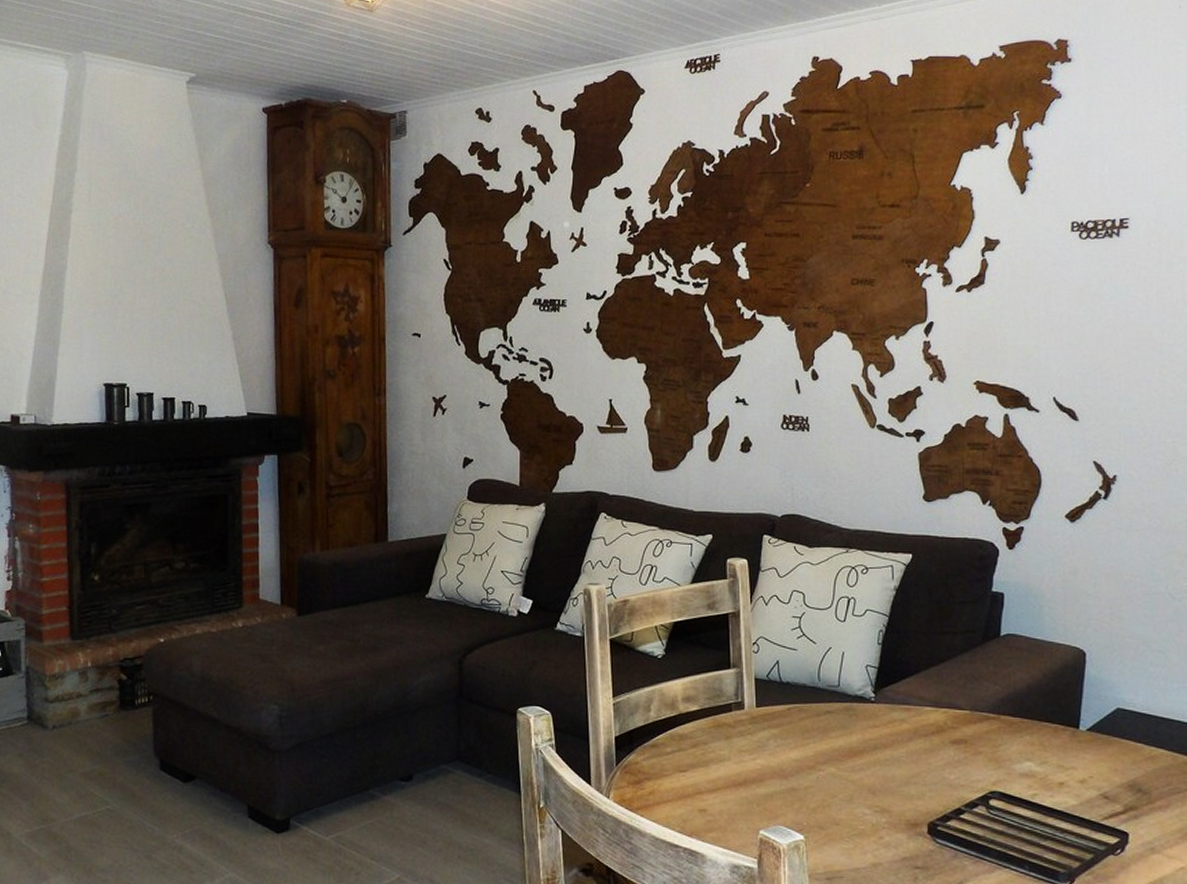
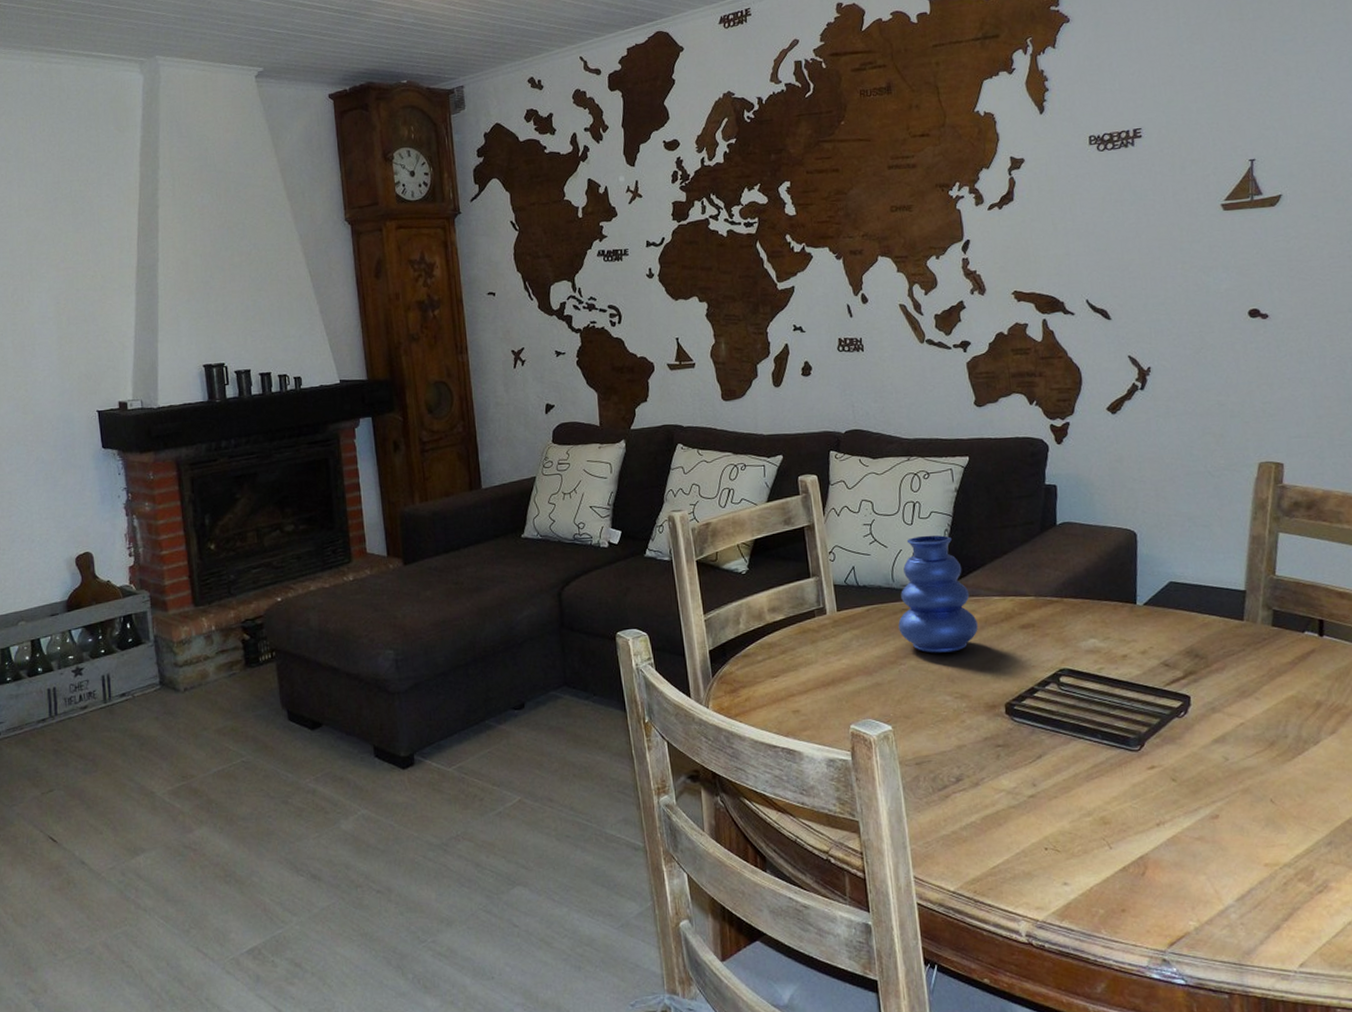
vase: none [821,634,906,762] -> present [898,535,978,653]

